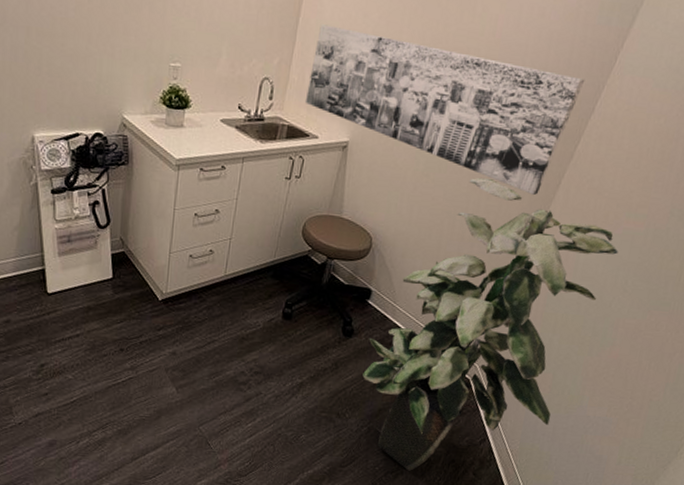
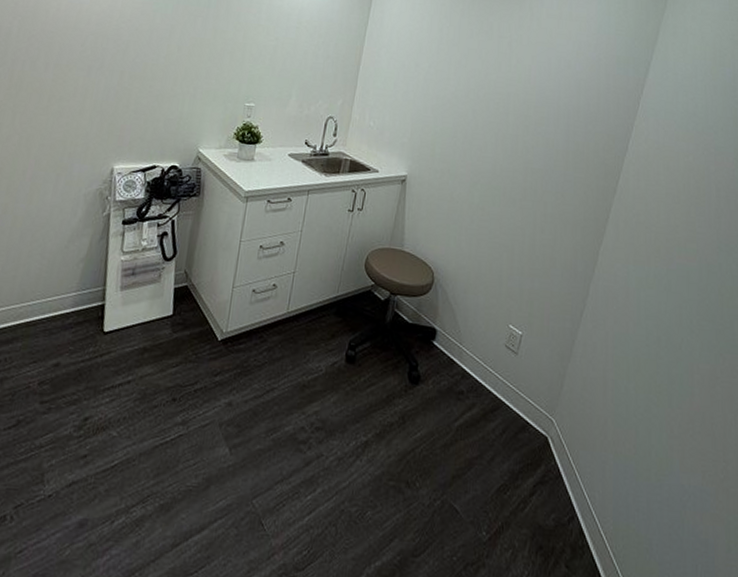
wall art: present [304,24,585,196] -> none [365,72,615,230]
indoor plant: present [362,178,618,471] -> none [432,211,677,562]

